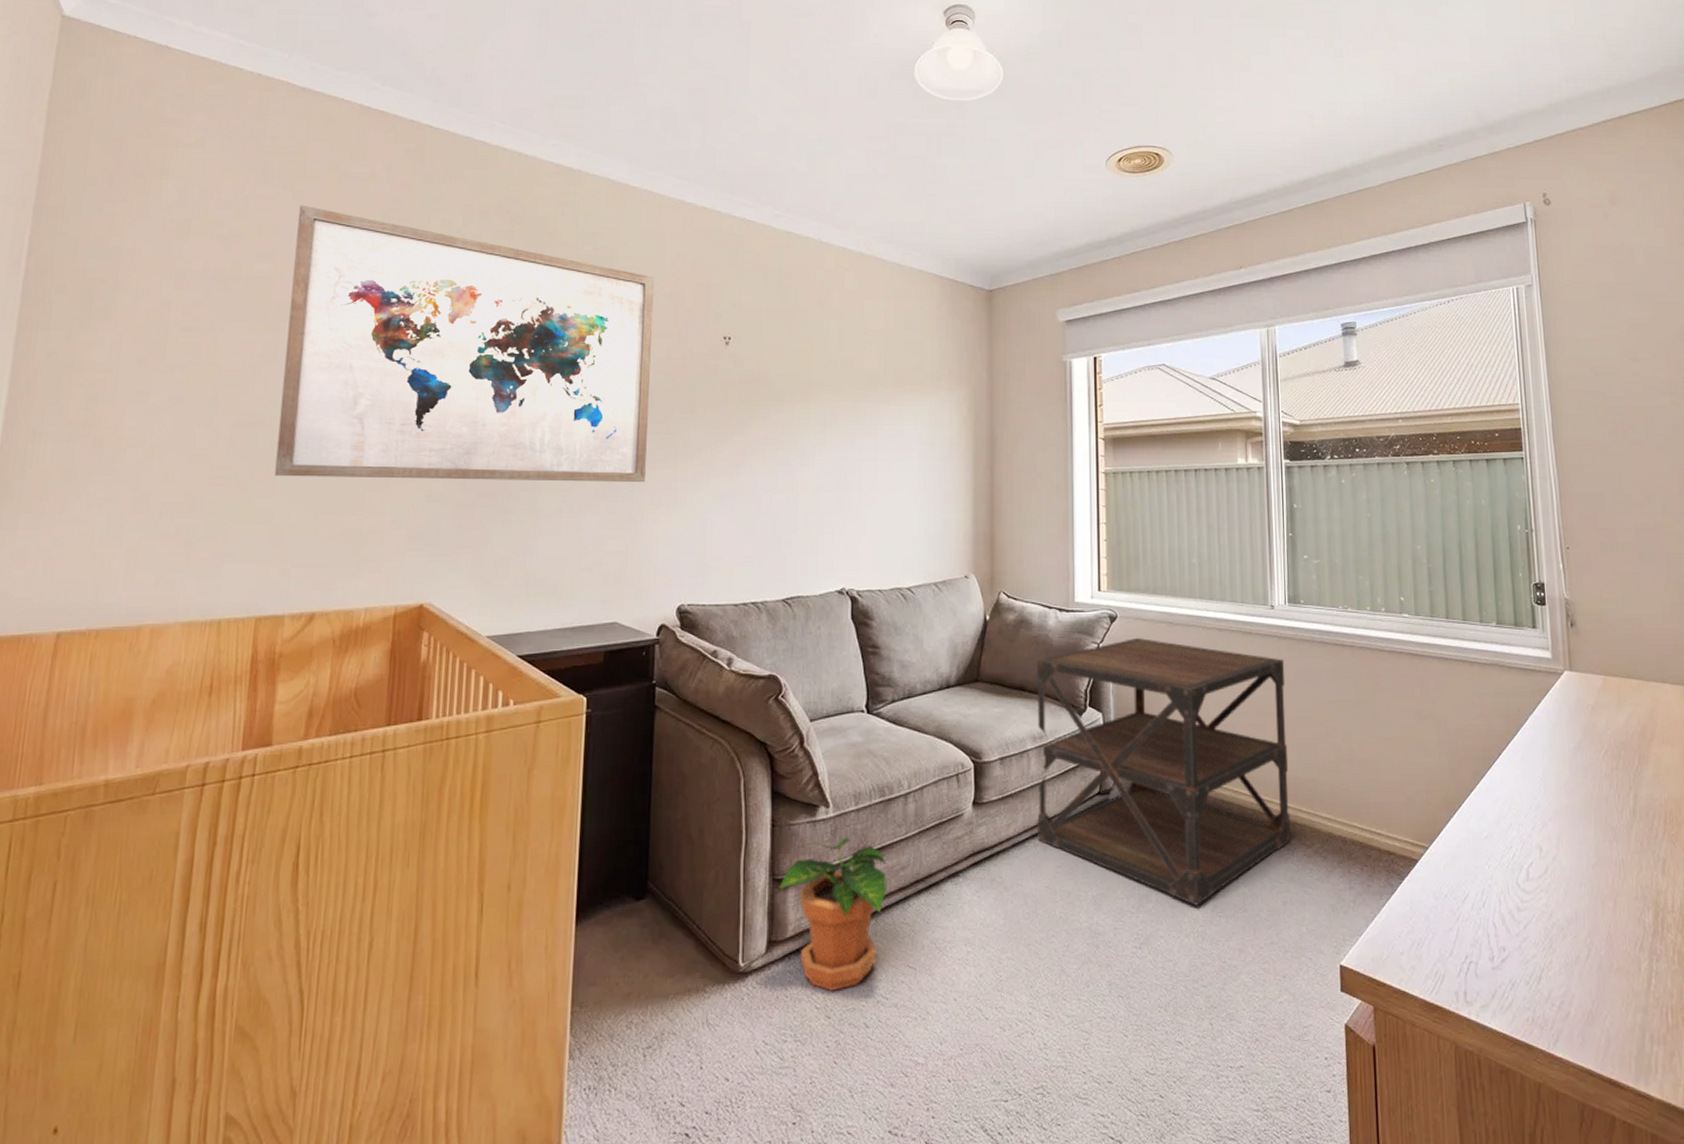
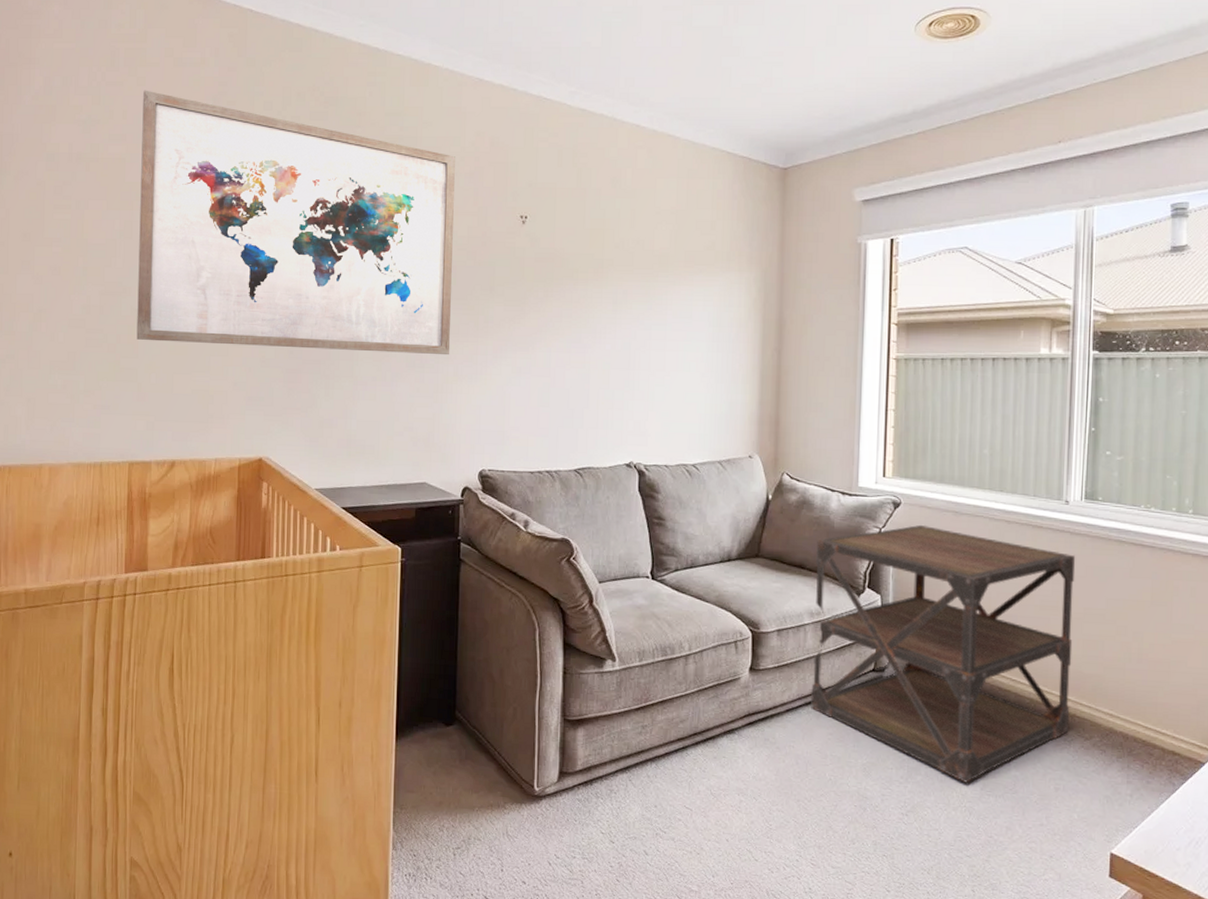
potted plant: present [779,837,886,991] -> none [570,688,667,820]

